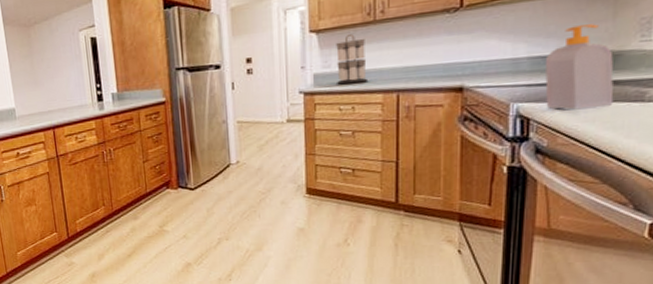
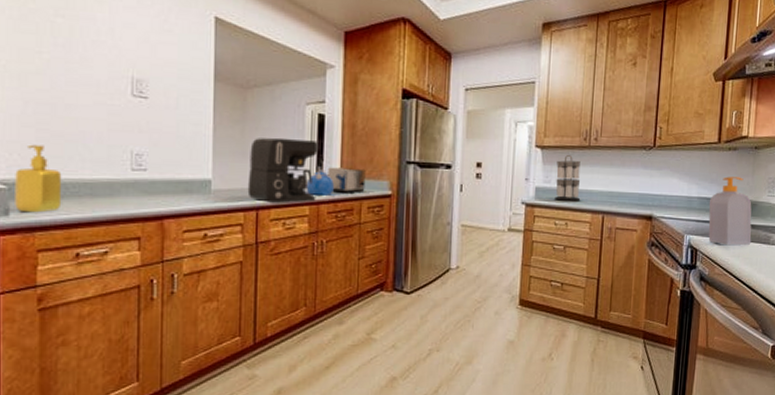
coffee maker: none [40,62,100,123] -> present [247,137,318,204]
kettle: none [89,76,114,111] -> present [306,158,334,196]
toaster: none [106,81,141,106] -> present [328,167,366,193]

